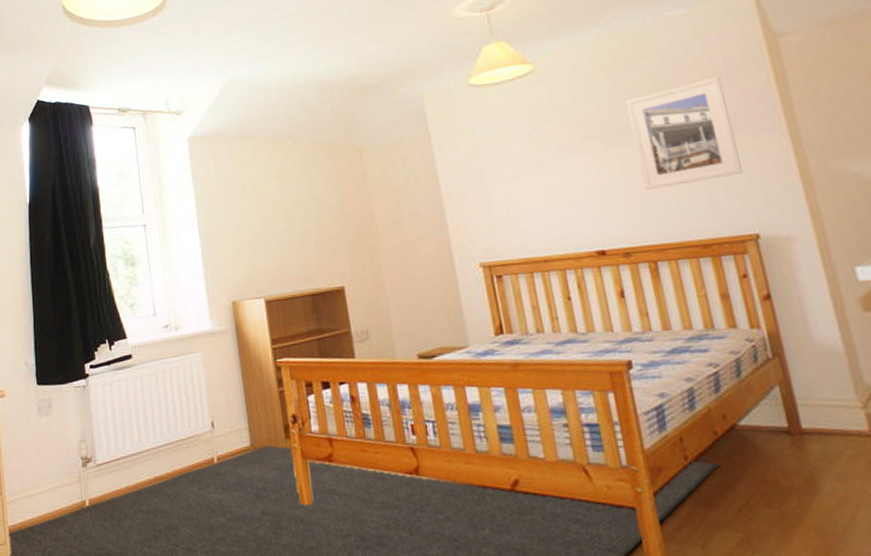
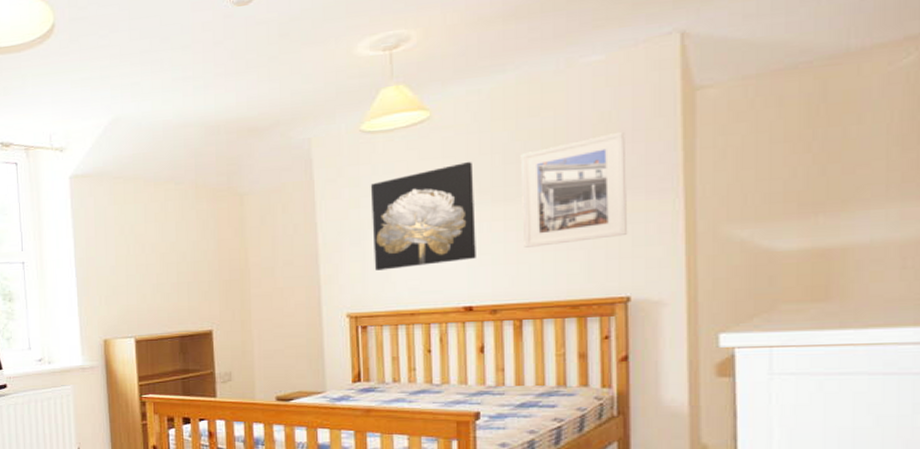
wall art: none [485,109,600,218] -> present [370,161,476,271]

